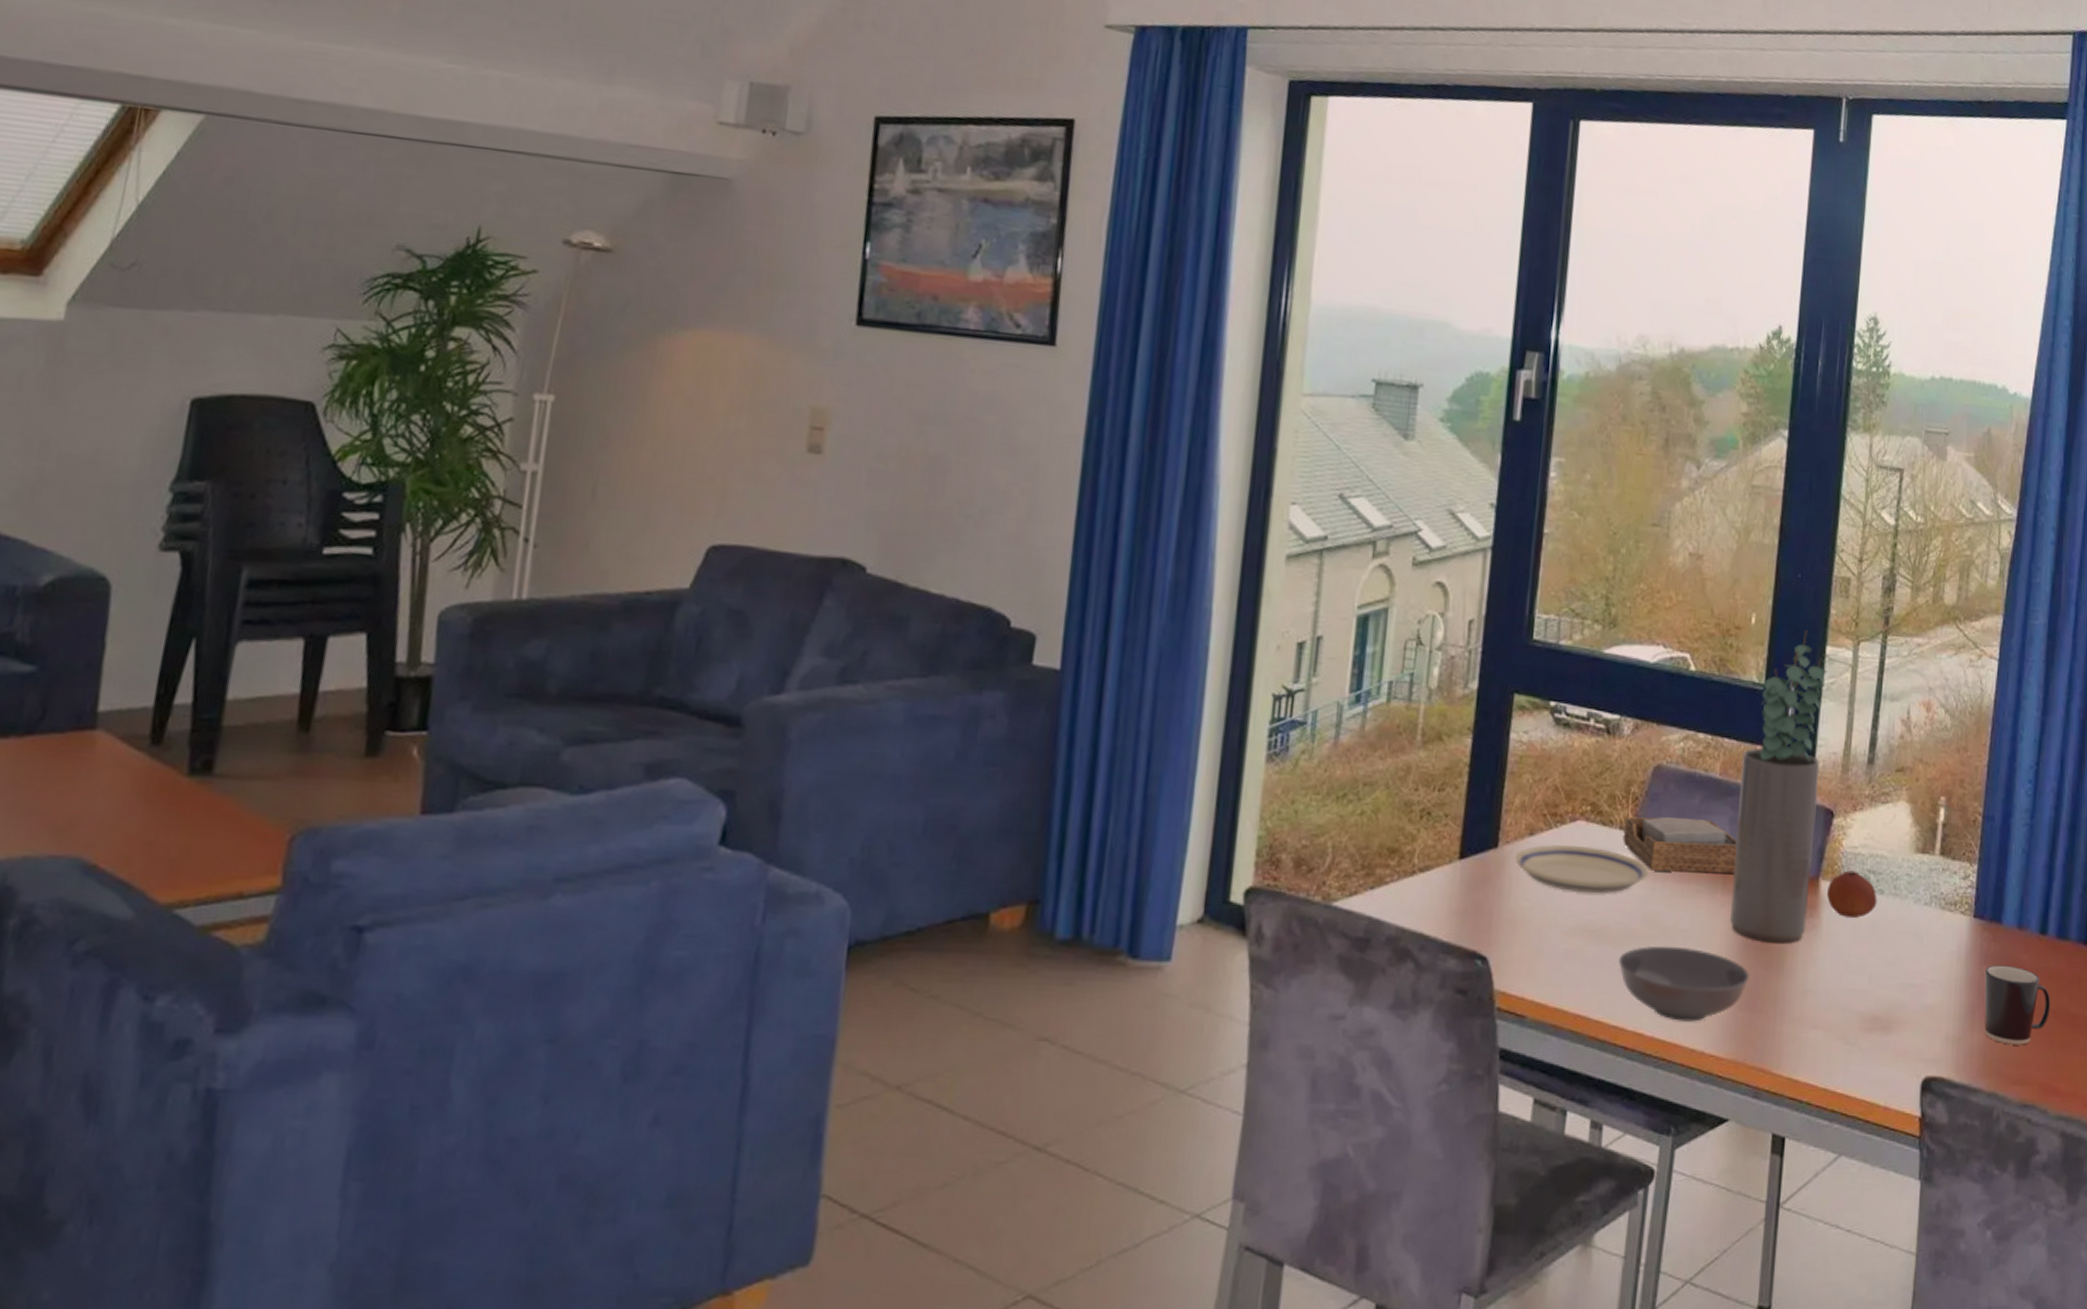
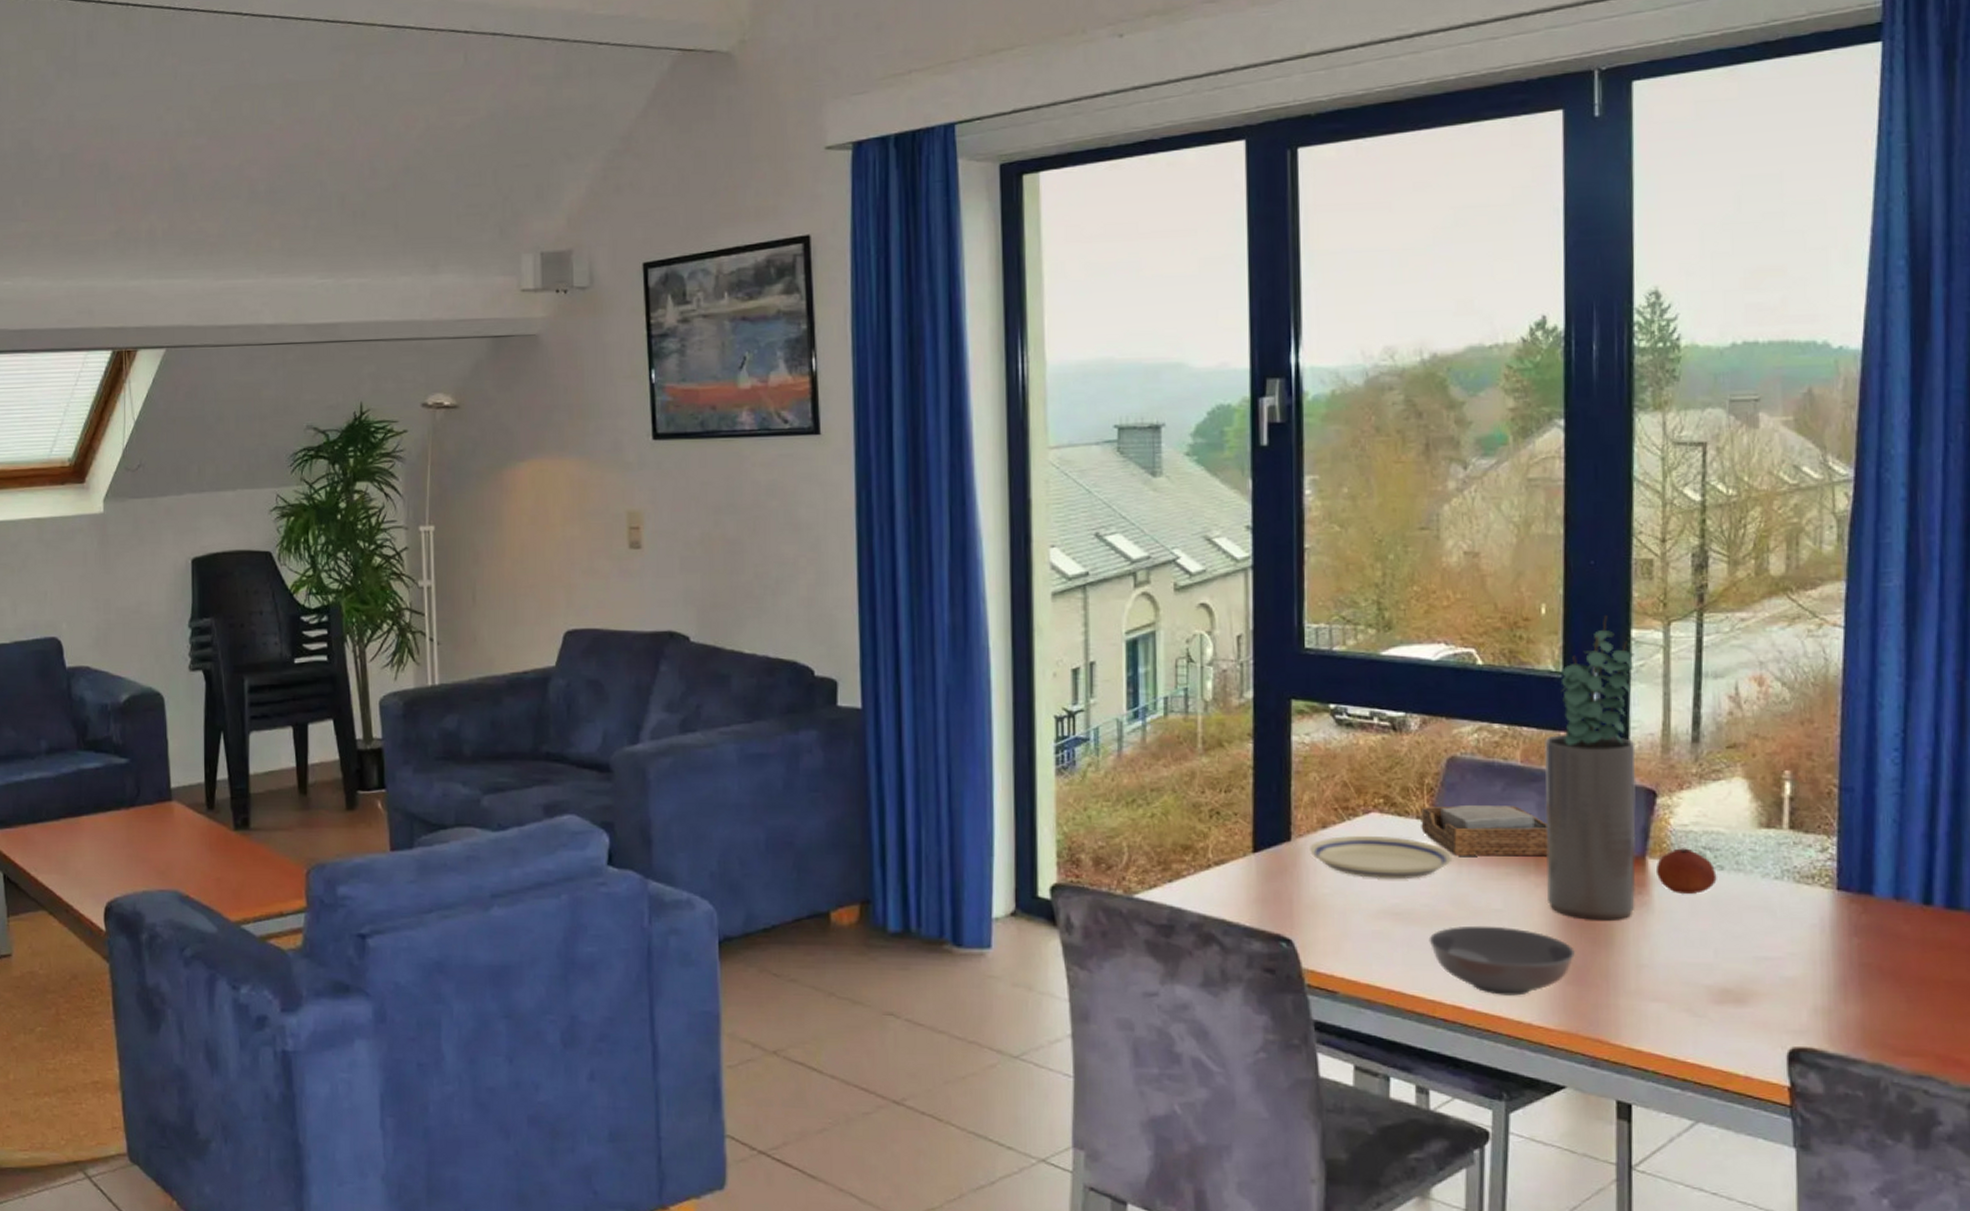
mug: present [1984,964,2051,1045] -> none [1856,936,1944,1017]

